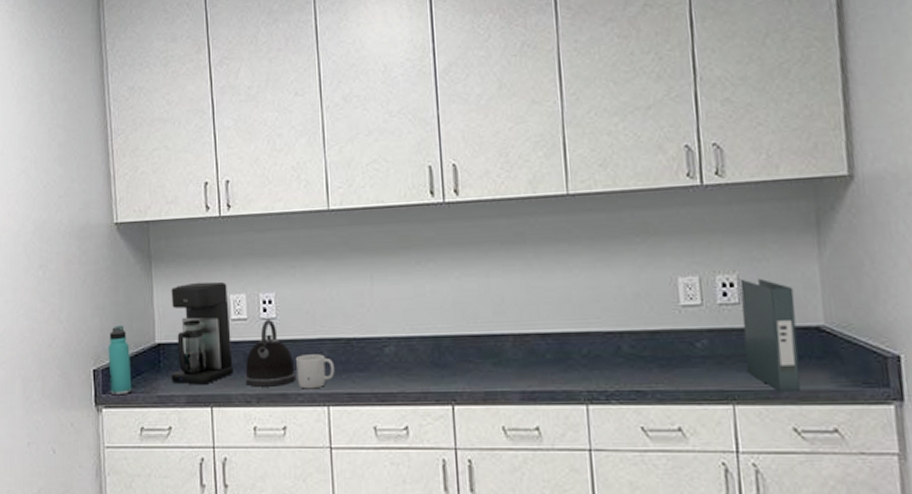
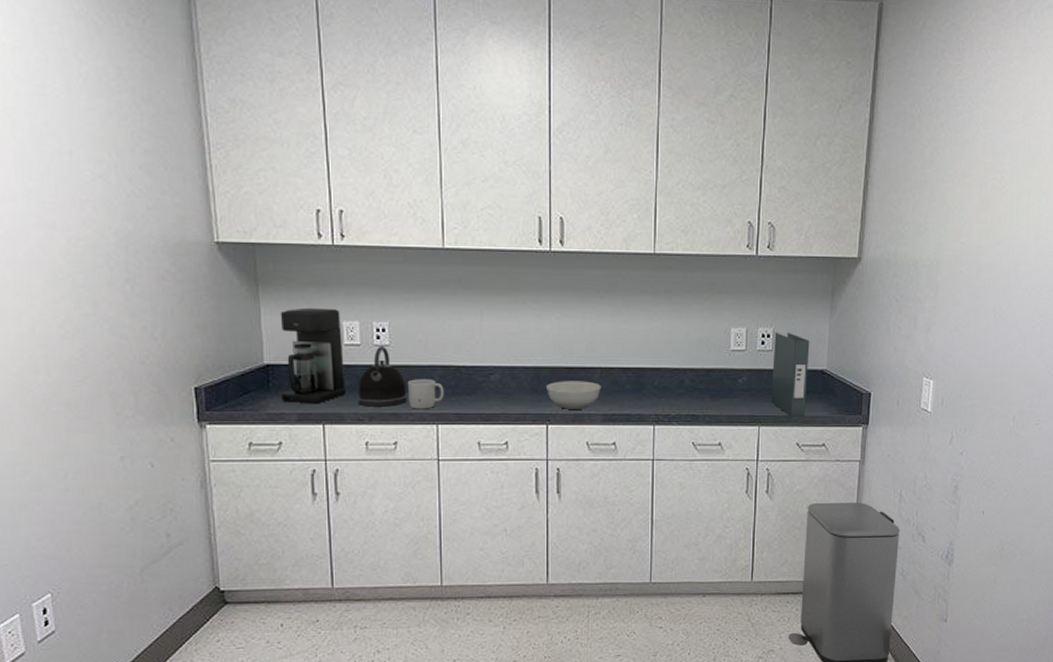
thermos bottle: present [108,325,132,396] -> none [211,345,238,413]
bowl: none [449,351,516,386] -> present [547,381,601,409]

